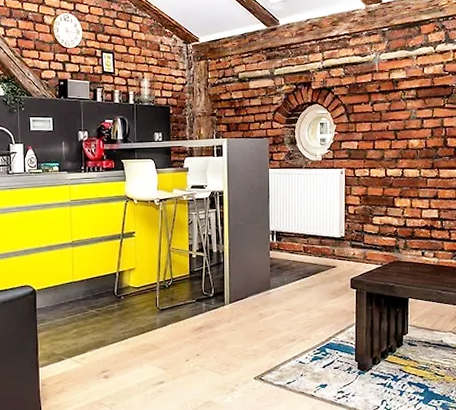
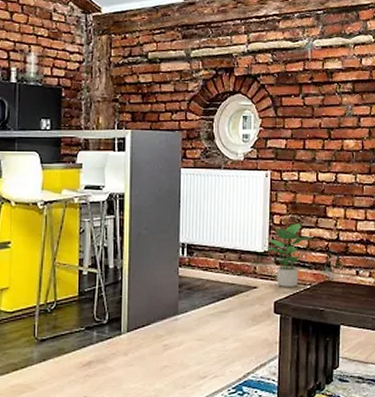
potted plant: none [342,211,384,266] -> present [265,222,314,287]

